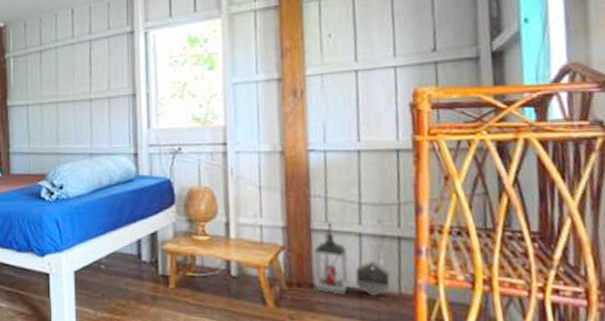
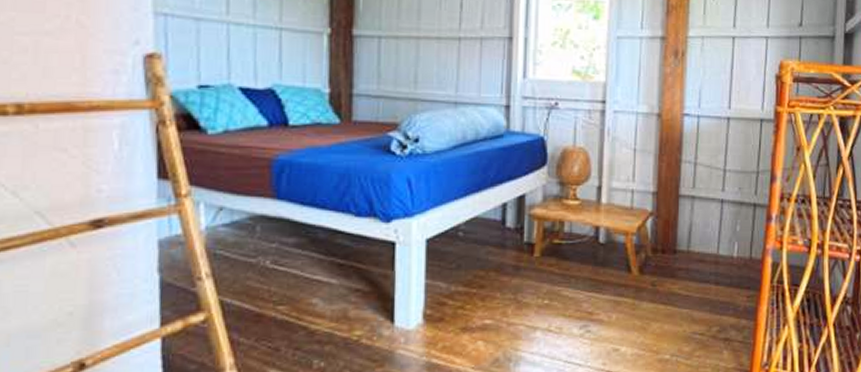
lantern: present [312,221,349,295] -> none [677,187,710,260]
planter: present [354,261,391,296] -> none [714,227,744,261]

